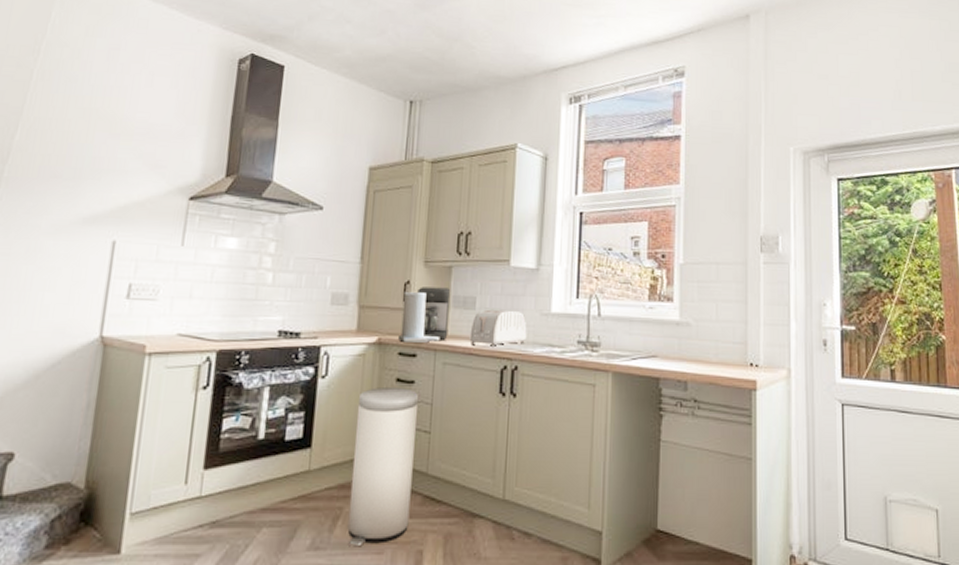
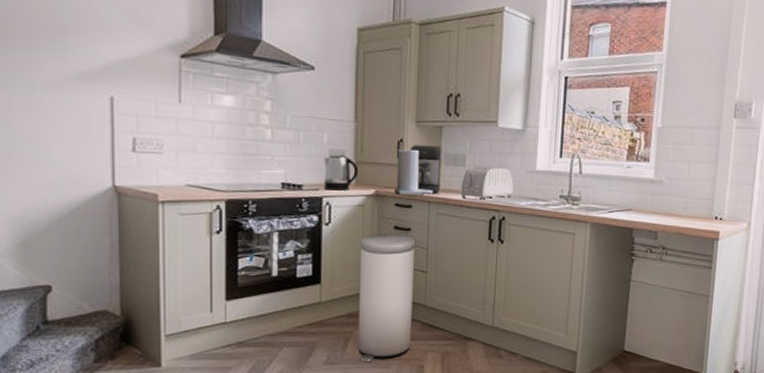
kettle: none [322,299,362,339] -> present [323,155,359,191]

